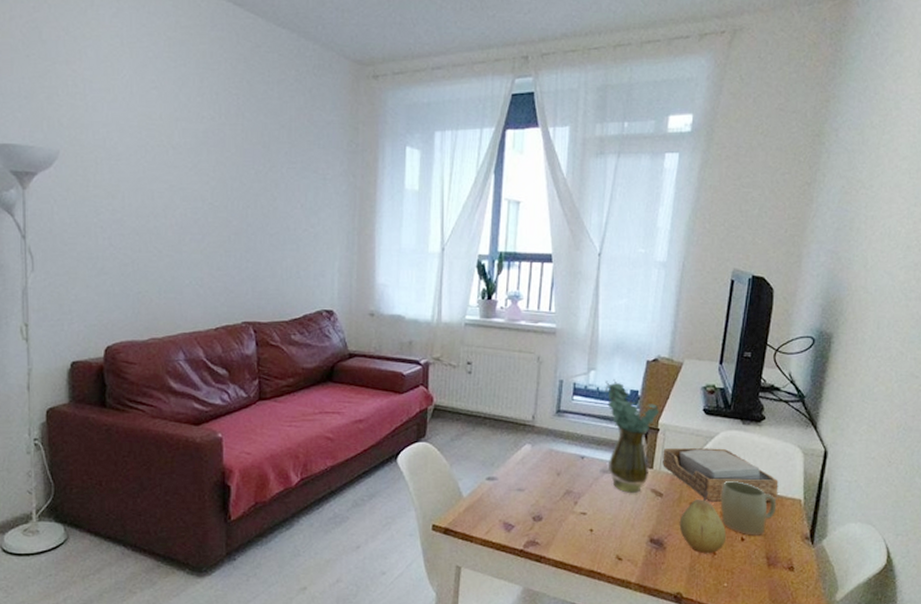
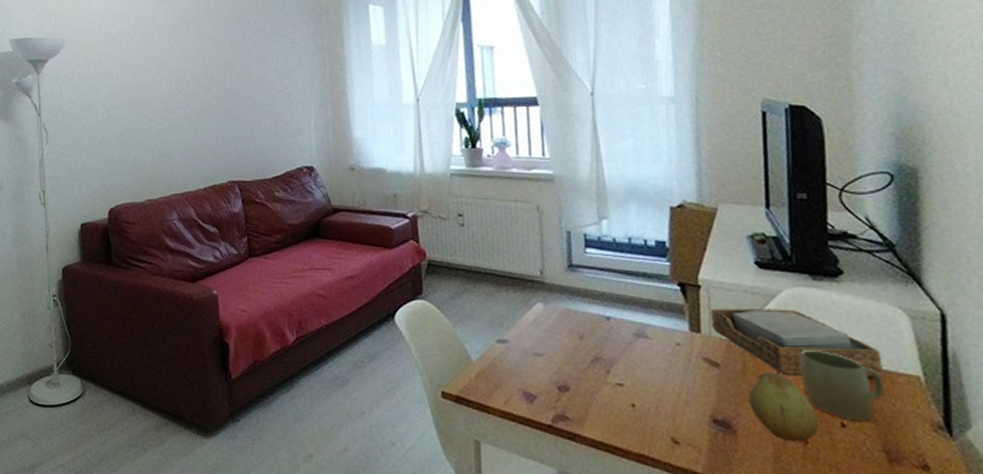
vase: present [605,379,660,493] -> none [622,229,698,362]

